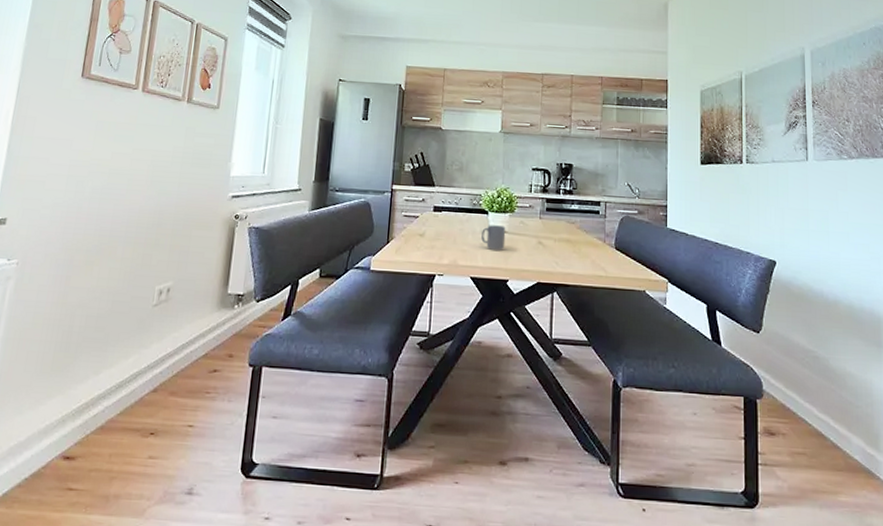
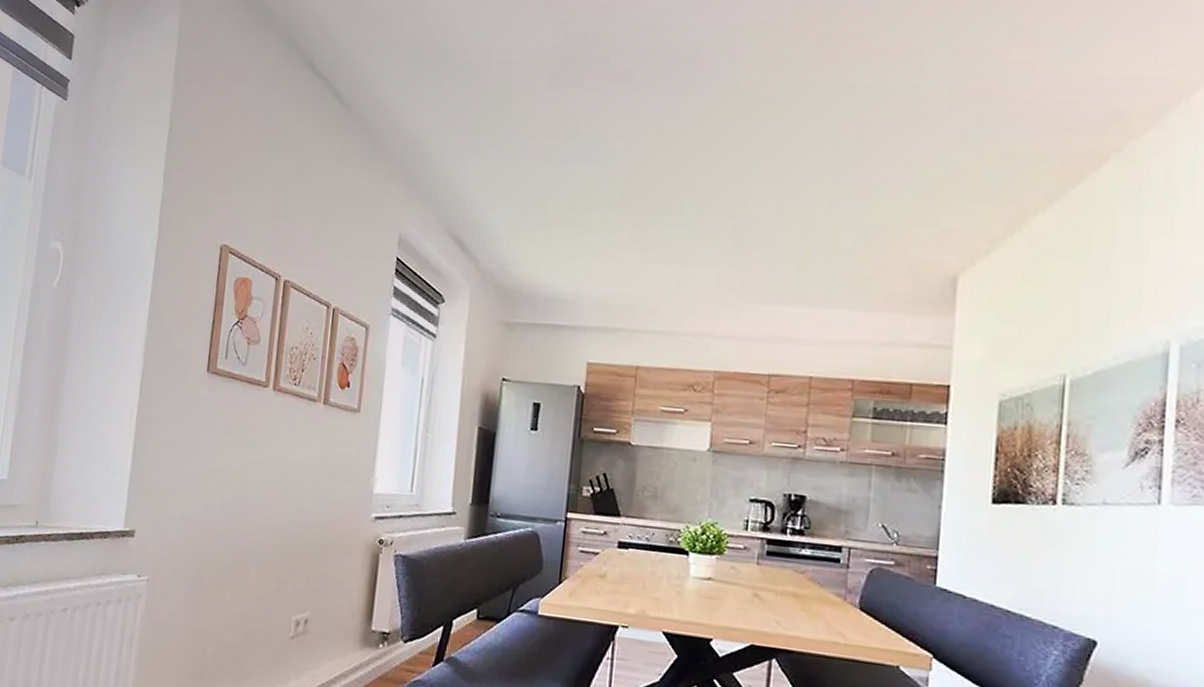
cup: present [481,225,506,251] -> none [678,568,712,602]

